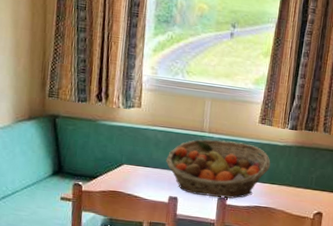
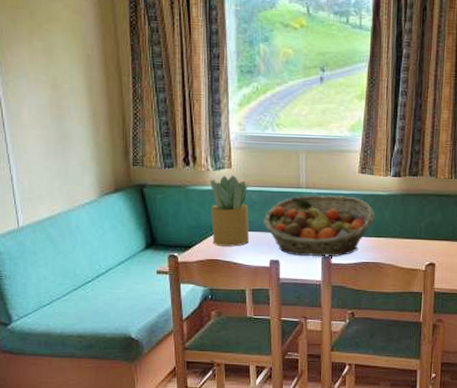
potted plant: none [116,113,157,181] -> present [211,175,250,247]

